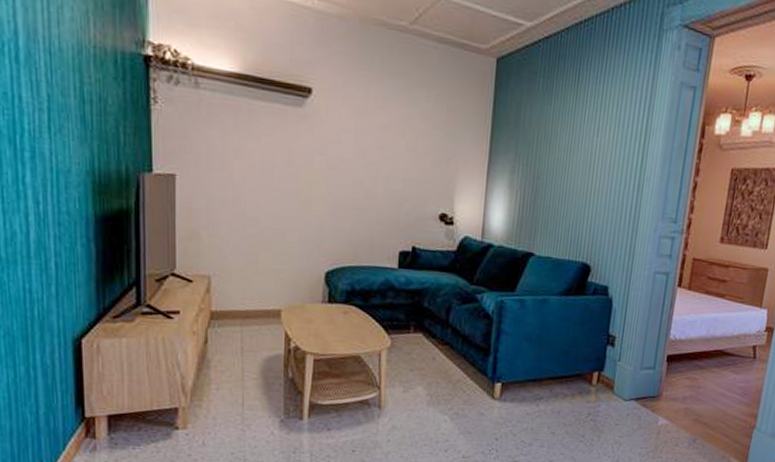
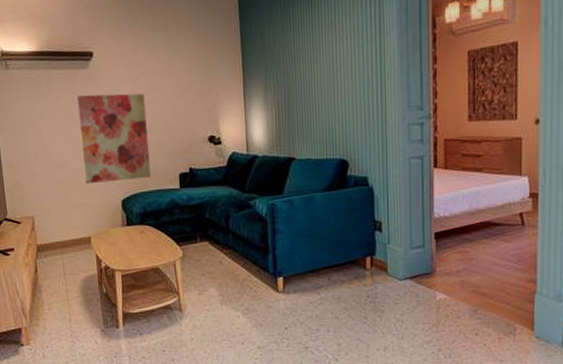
wall art: none [282,137,370,251] -> present [76,93,151,185]

